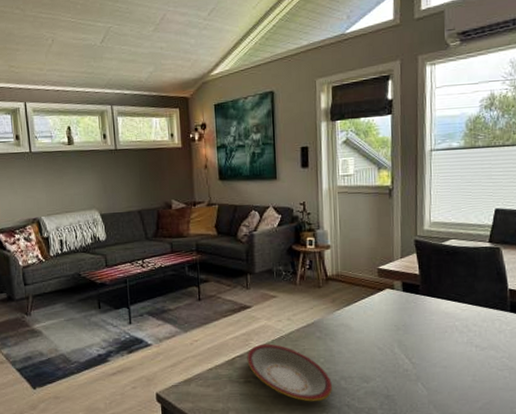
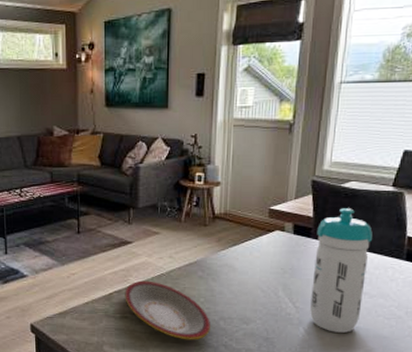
water bottle: none [424,264,476,387] -> present [310,208,373,333]

